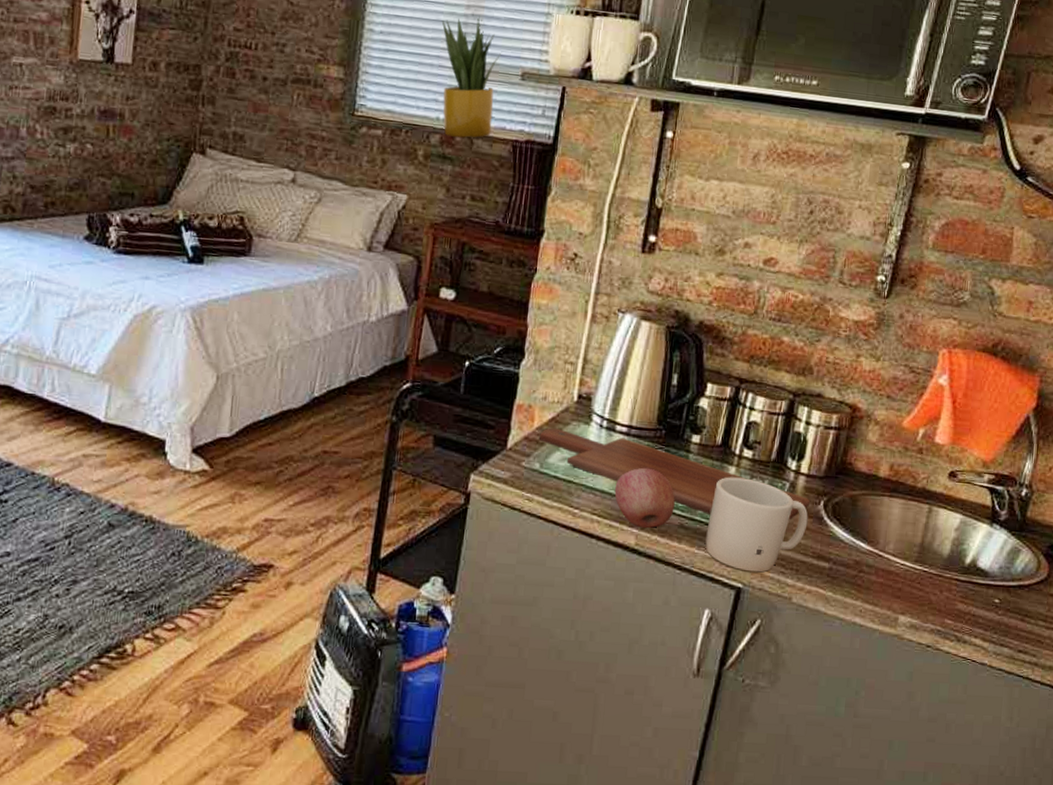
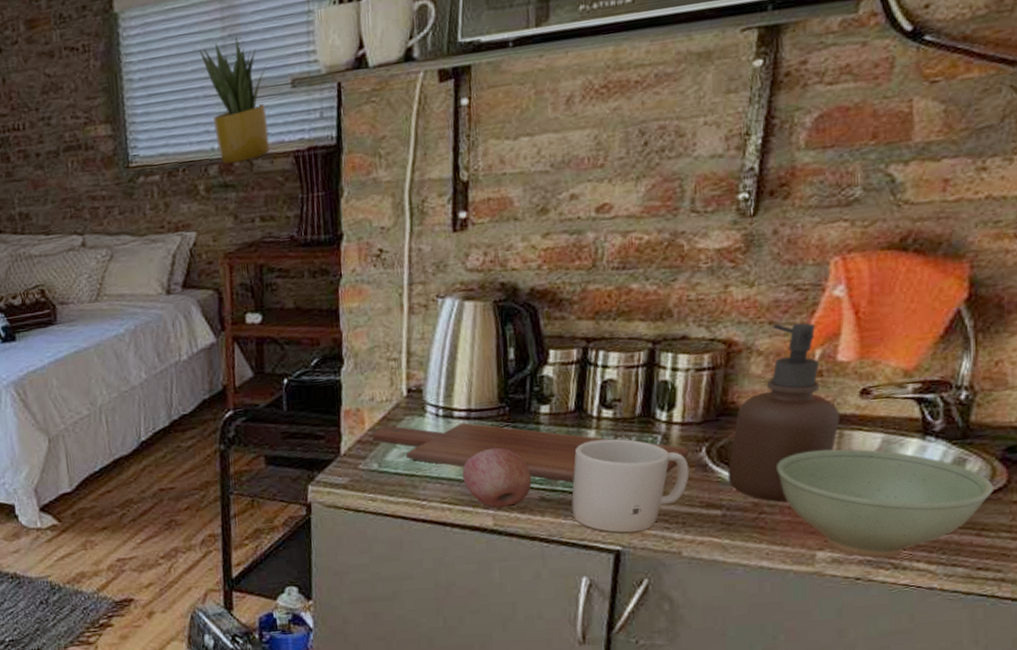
soap dispenser: none [837,399,931,565] -> present [727,322,840,503]
bowl: none [877,520,1037,630] -> present [777,449,993,558]

